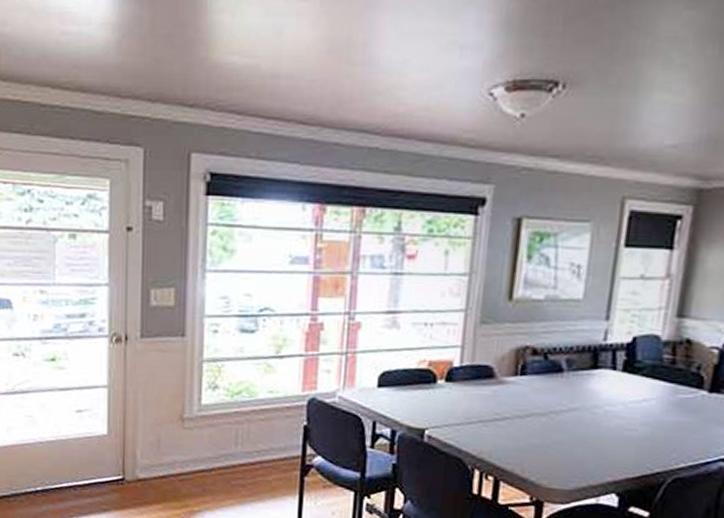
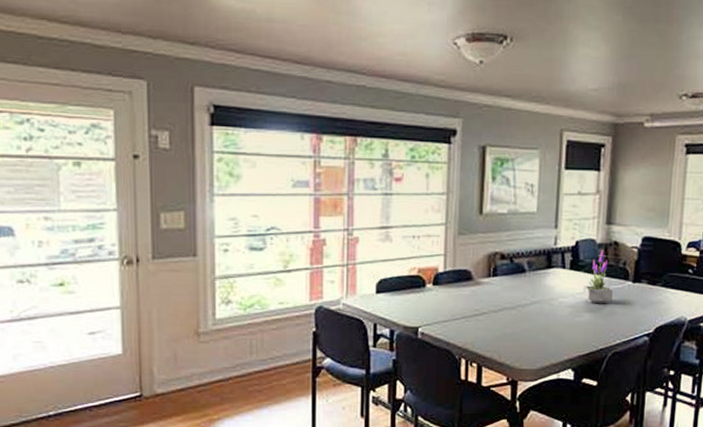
potted plant: none [638,349,680,417] -> present [583,250,613,304]

